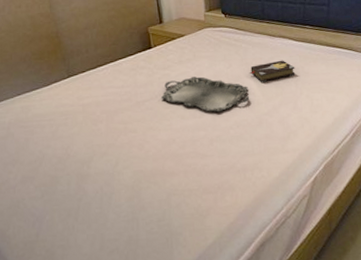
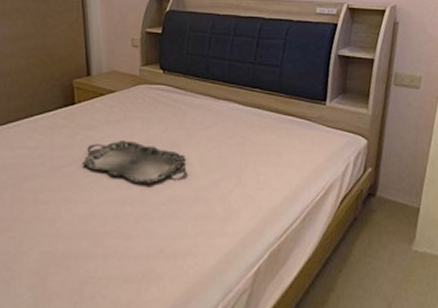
hardback book: present [250,60,296,82] -> none [188,126,241,151]

